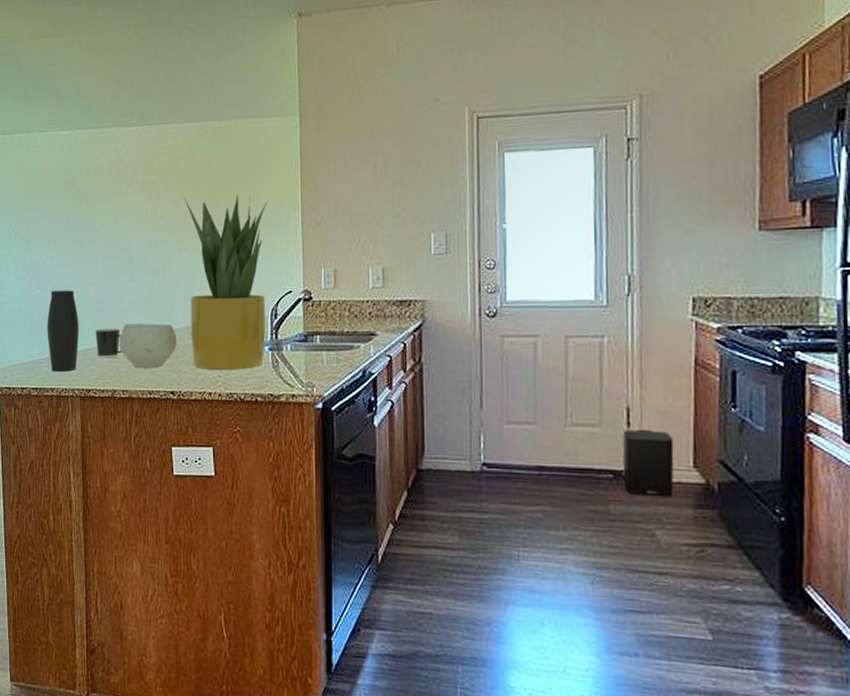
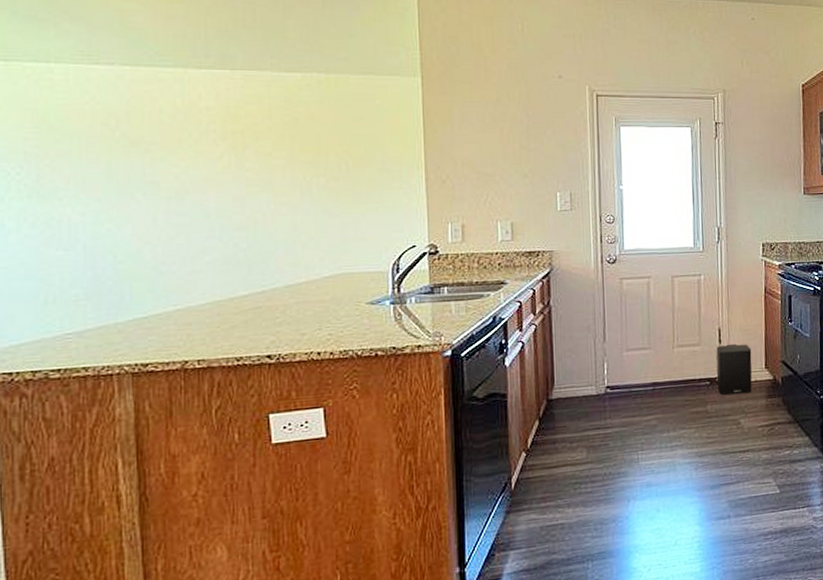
vase: present [47,290,79,372] -> none [75,250,129,348]
mug: present [95,328,123,358] -> none [155,291,197,327]
bowl: present [119,323,177,368] -> none [191,284,274,334]
planter: present [184,192,268,370] -> none [281,148,387,329]

